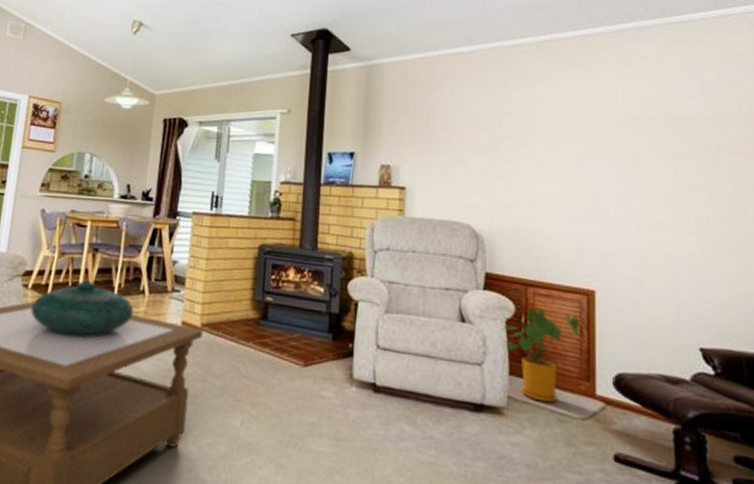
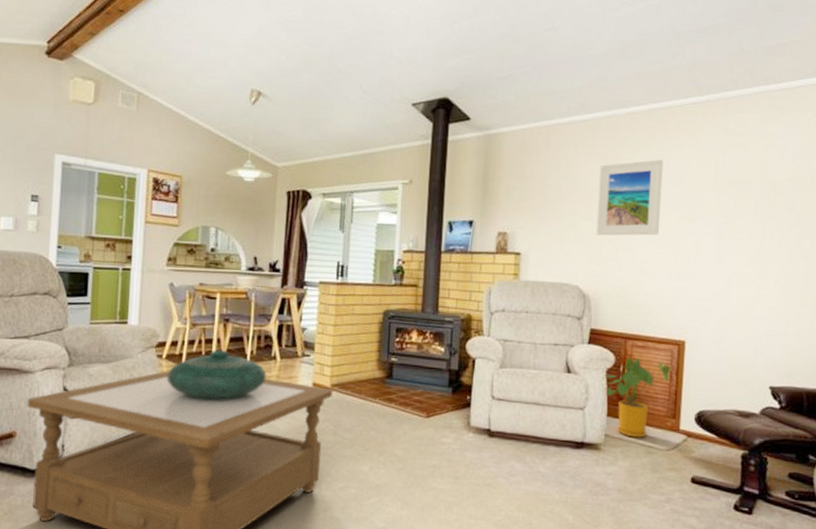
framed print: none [487,92,557,172] -> present [596,159,664,236]

